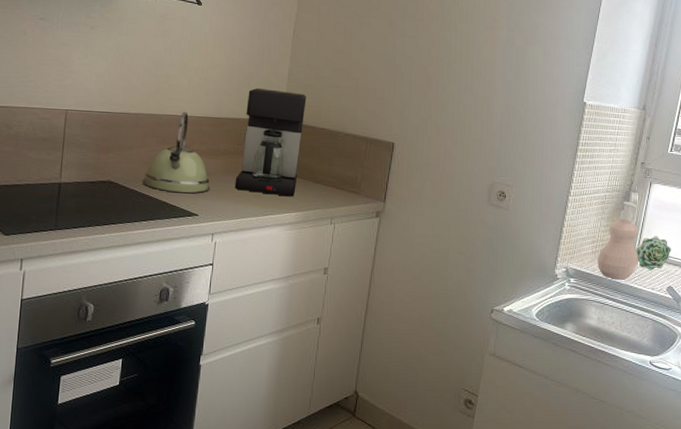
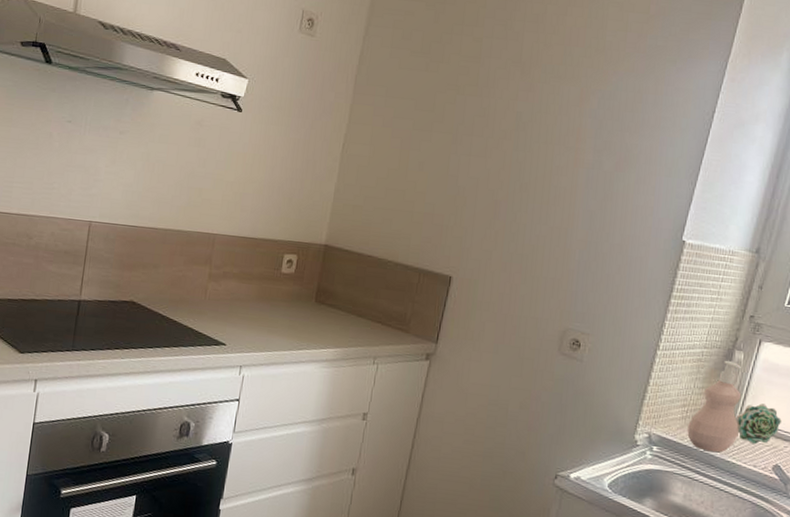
kettle: present [142,111,210,194] -> none [167,228,241,321]
coffee maker: present [234,87,307,197] -> none [267,206,354,331]

